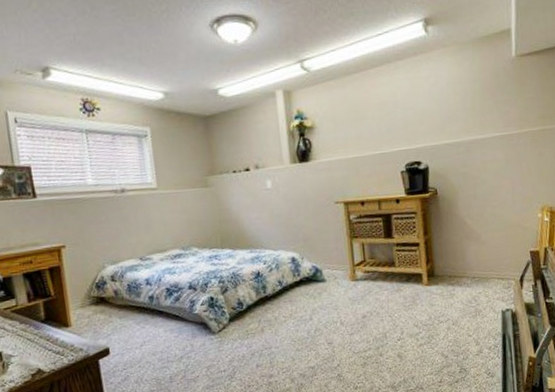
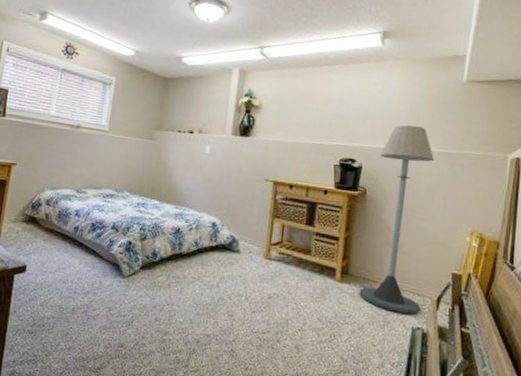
floor lamp: none [443,113,507,301] -> present [359,125,434,315]

